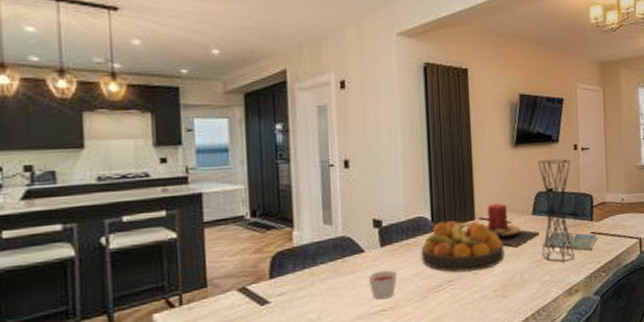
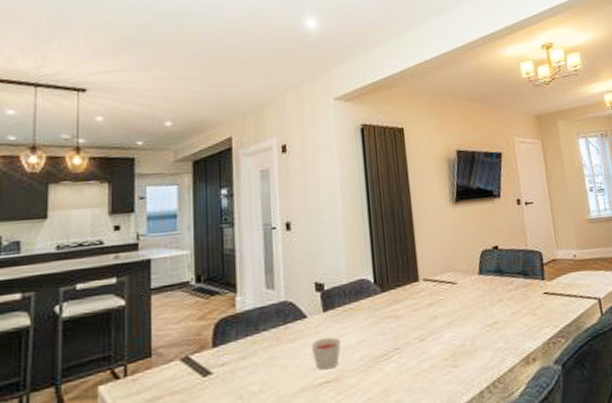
fruit bowl: present [420,221,505,273] -> none [364,282,453,339]
candle: present [486,203,539,248] -> none [431,262,488,311]
vase: present [537,159,575,262] -> none [480,214,529,327]
drink coaster: present [542,231,597,251] -> none [492,292,551,313]

